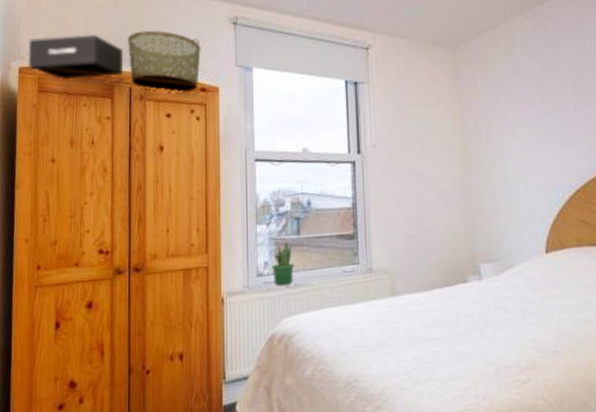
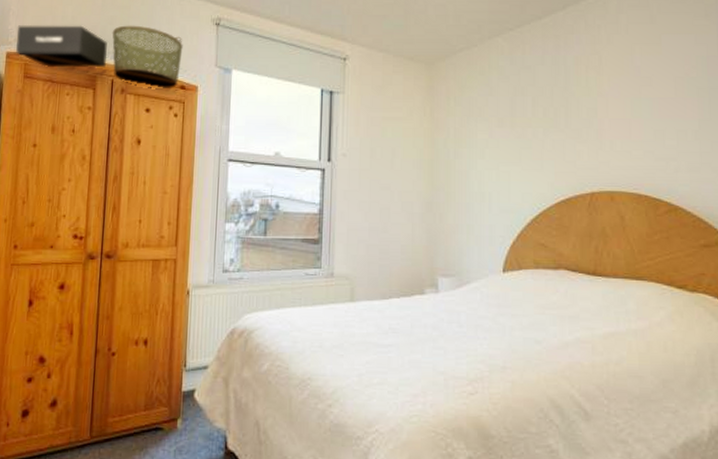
planter: present [272,241,294,287] -> none [237,240,259,284]

